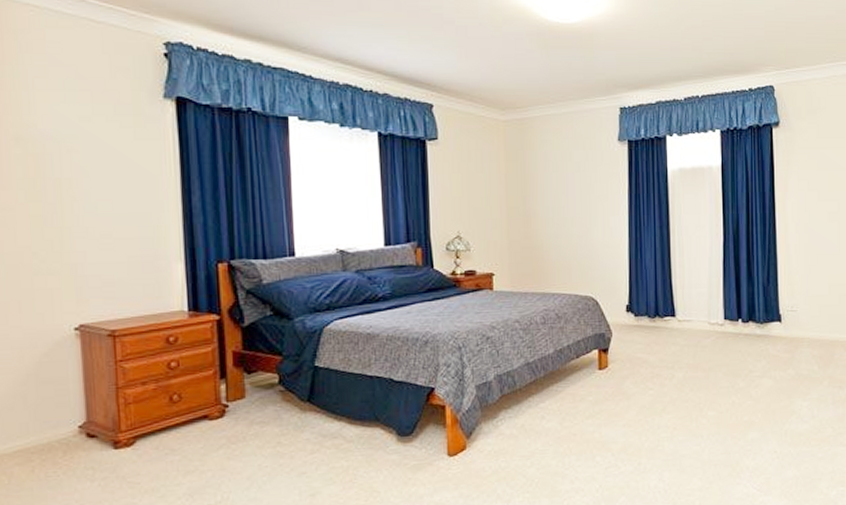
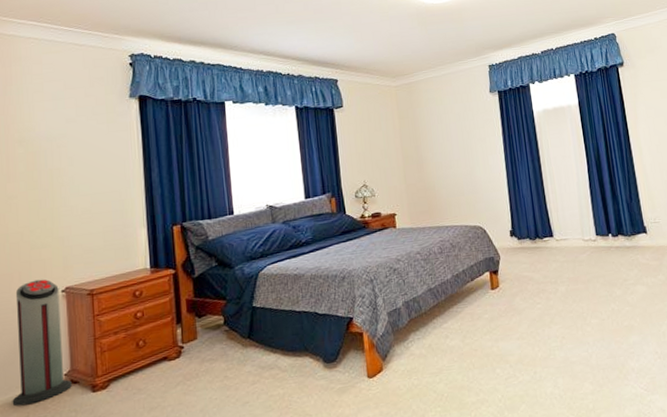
air purifier: none [12,312,88,459] -> present [12,279,72,407]

